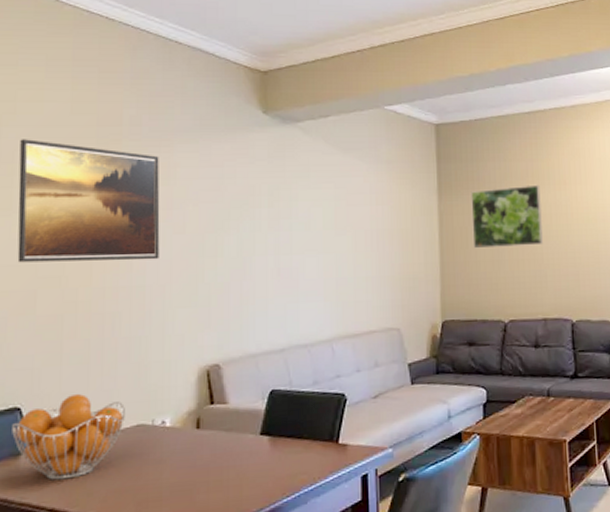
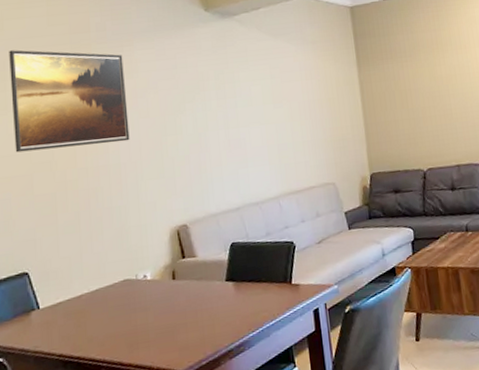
fruit basket: present [12,393,125,481] -> none [23,257,113,331]
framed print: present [471,184,543,249] -> none [385,50,451,110]

